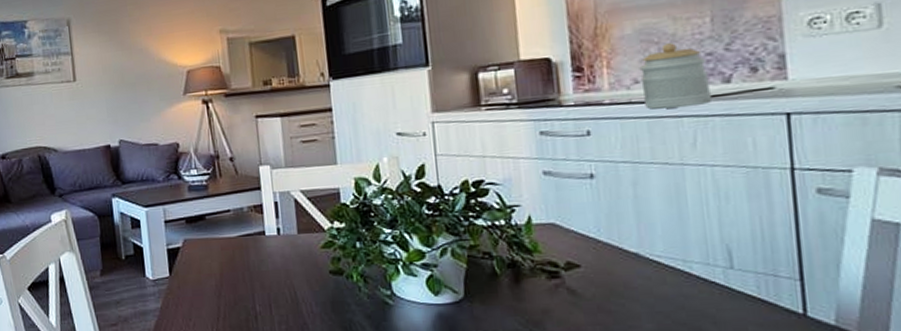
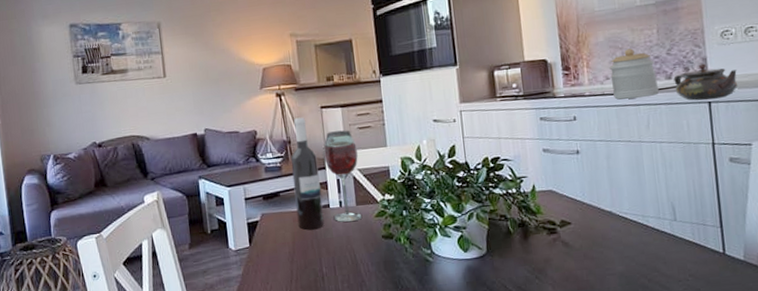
wine bottle: none [218,128,259,261] -> present [290,117,325,231]
wineglass: none [258,143,305,253] -> present [323,130,363,222]
teapot: none [734,62,834,112] -> present [673,63,739,101]

